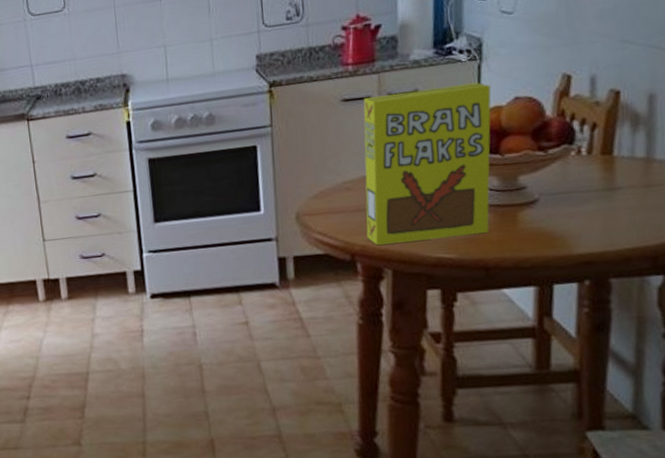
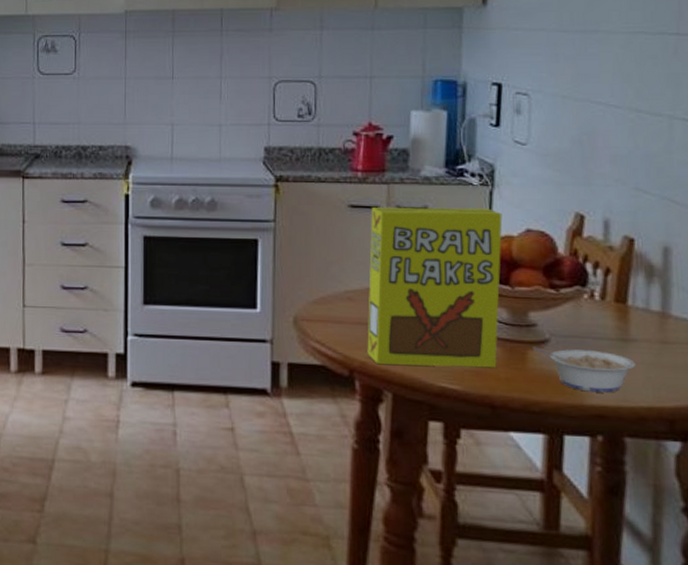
legume: none [523,203,621,243] -> present [533,347,635,393]

